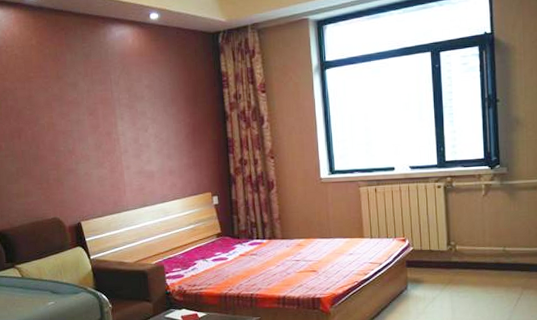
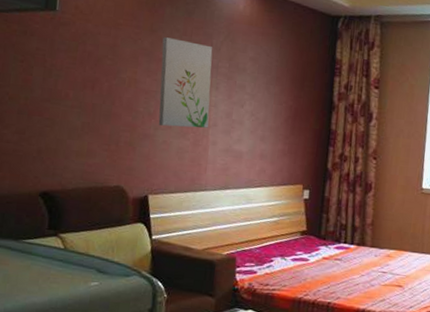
wall art: none [69,81,120,160] -> present [158,37,213,128]

